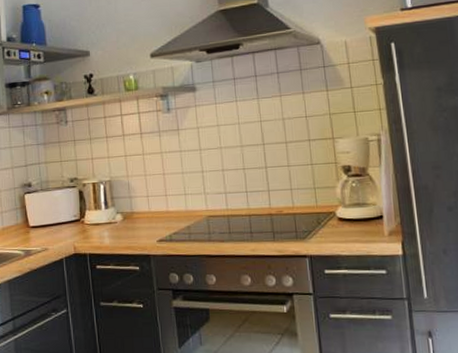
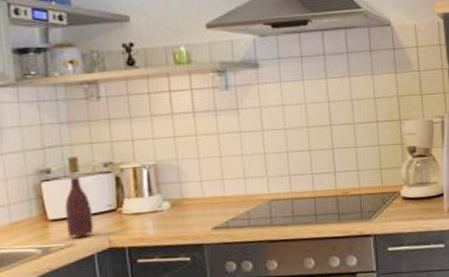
wine bottle: none [41,172,63,243] -> present [64,156,94,238]

